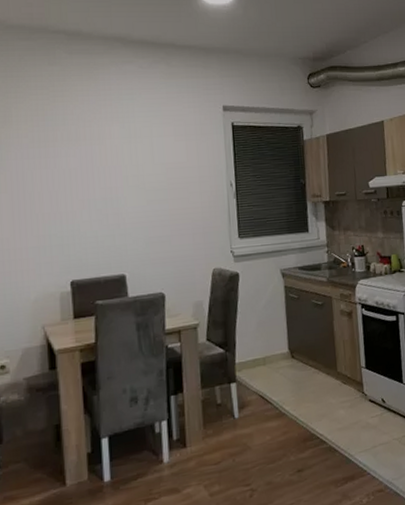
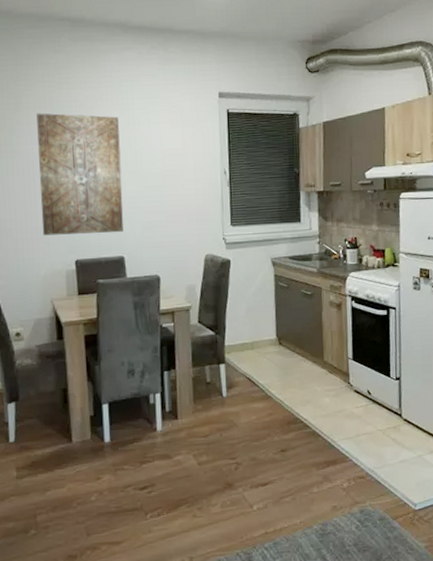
wall art: none [28,126,125,256] -> present [36,113,124,236]

